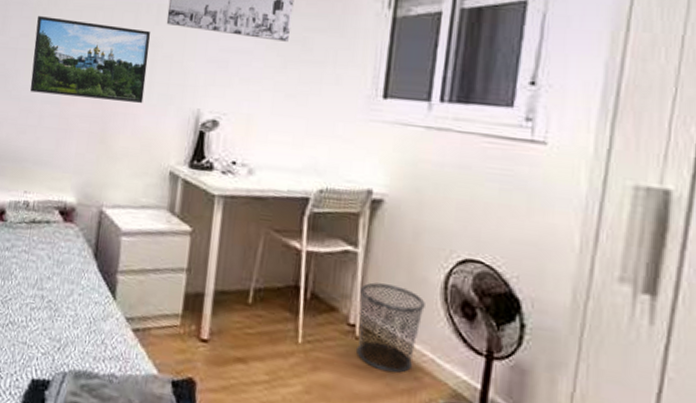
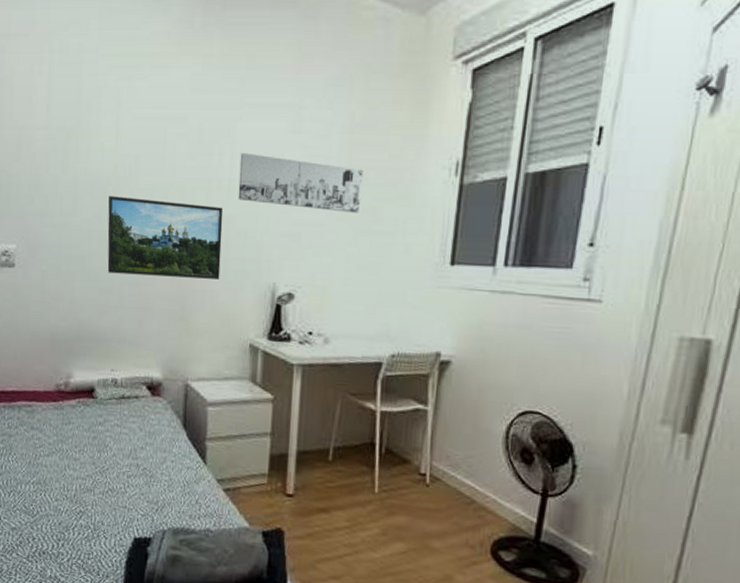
waste bin: present [357,282,425,374] -> none [427,436,489,514]

